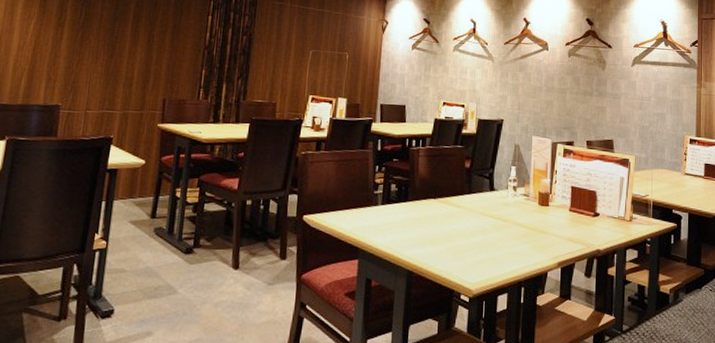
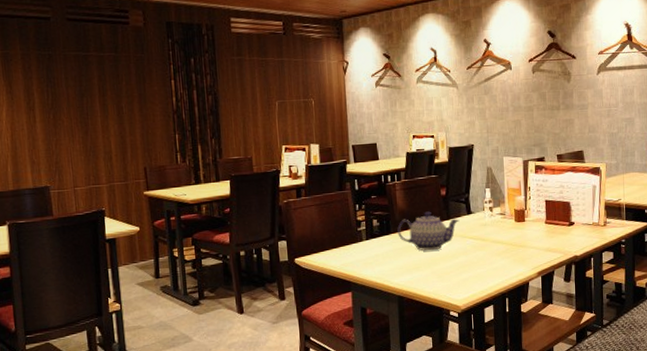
teapot: none [415,182,481,225] -> present [397,211,460,251]

